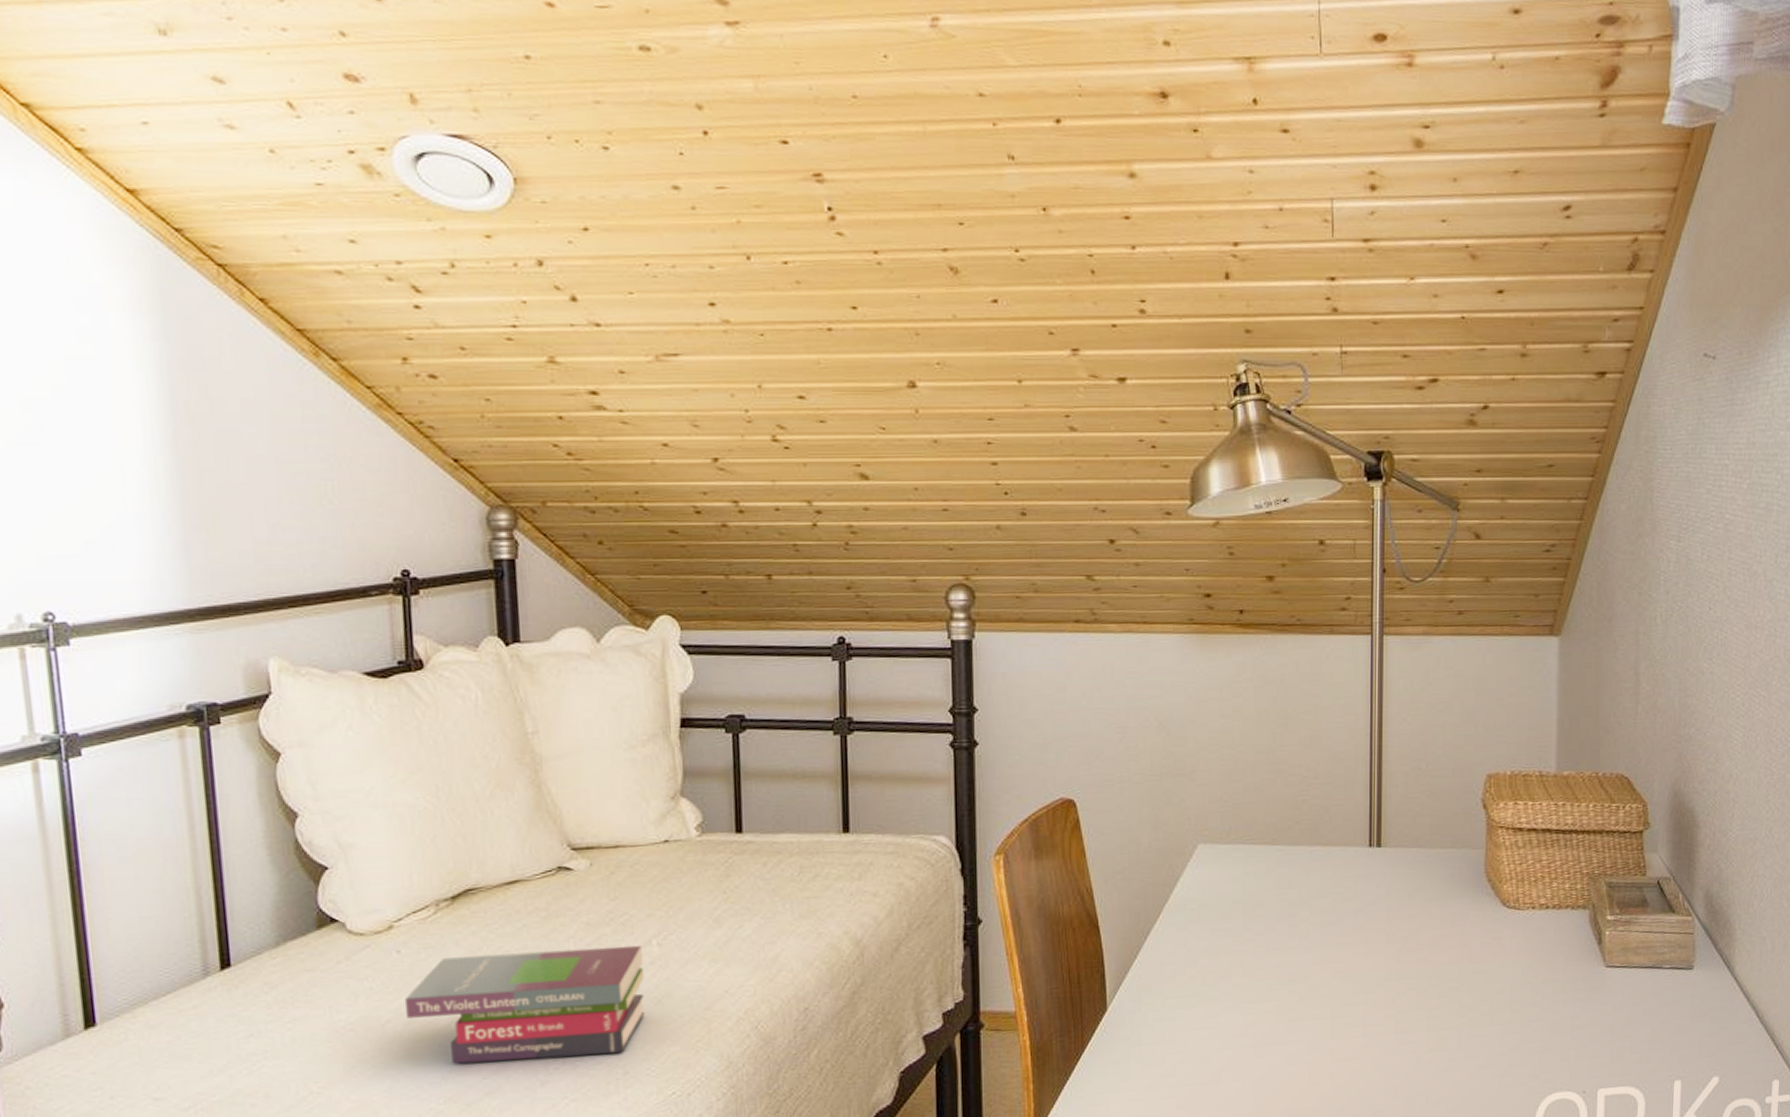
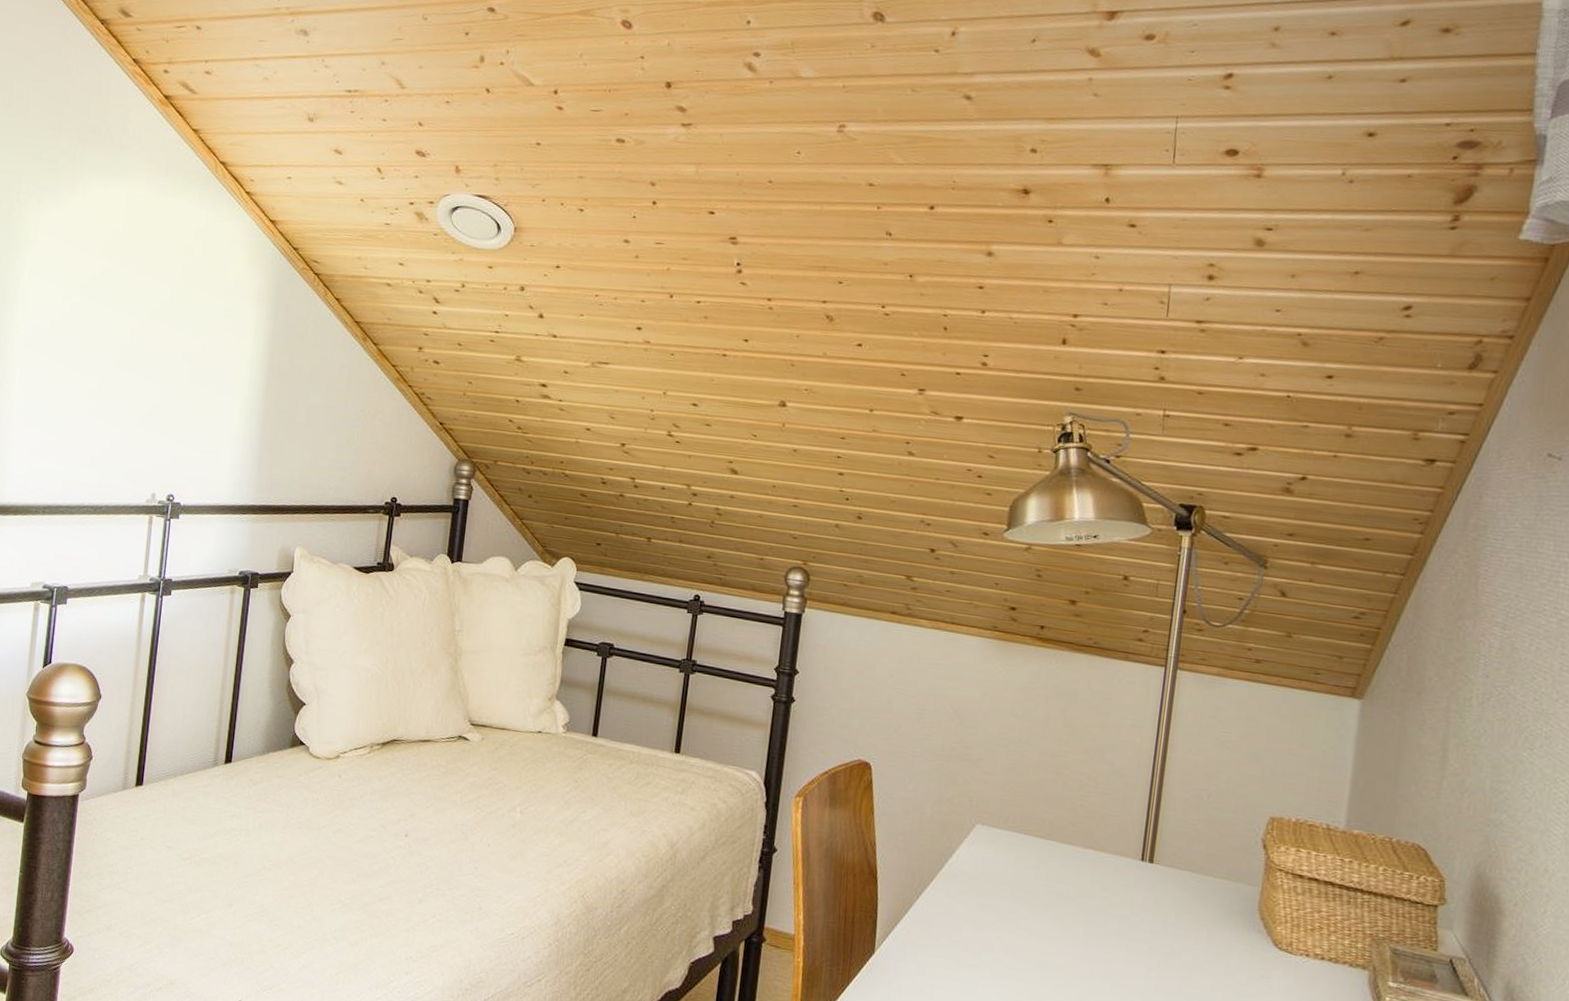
books: present [404,945,645,1064] -> none [336,788,509,892]

